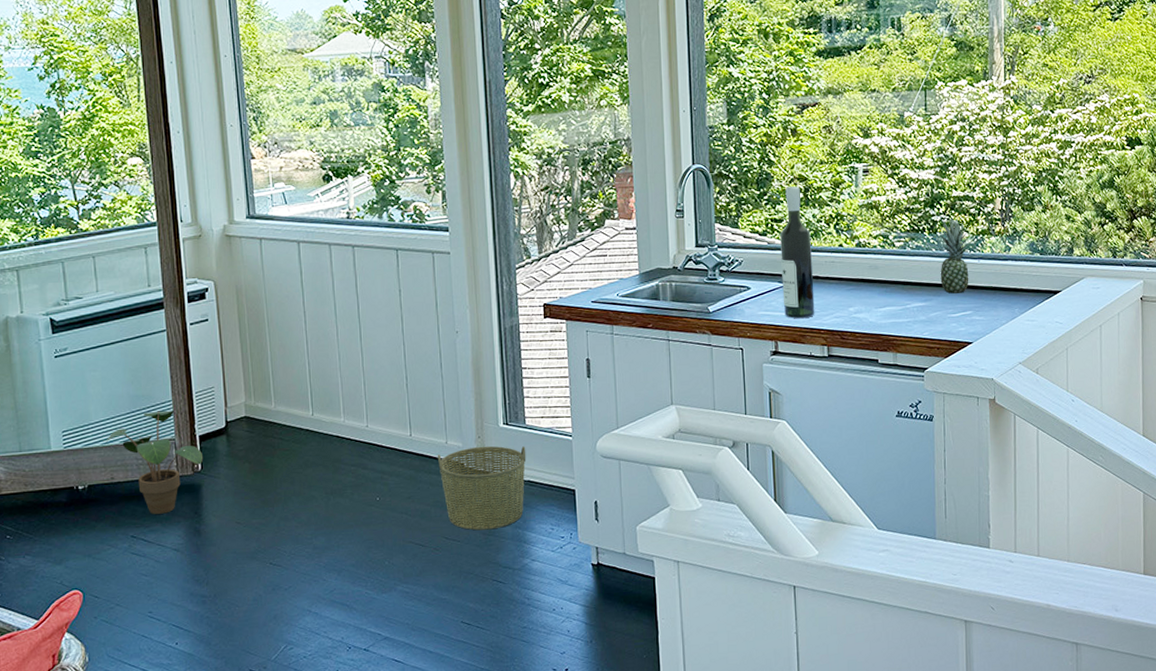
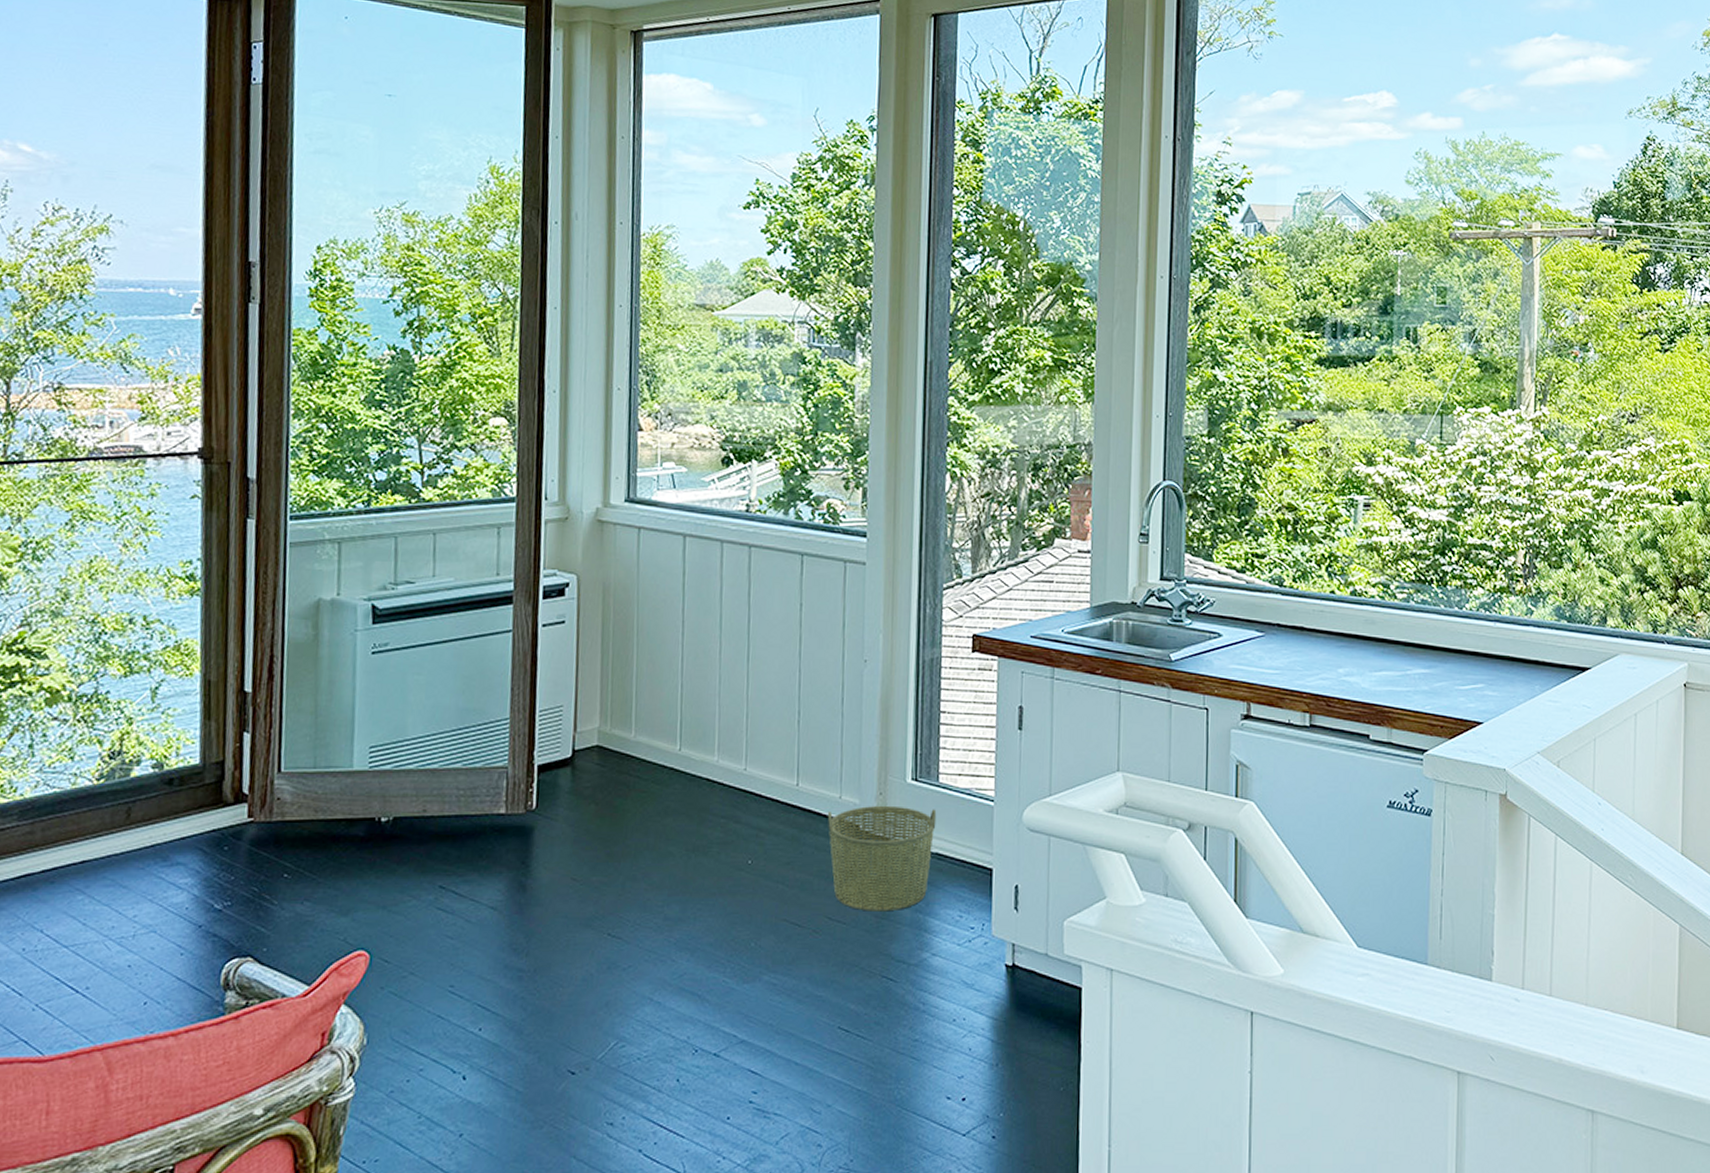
potted plant: present [104,410,204,514] -> none [420,730,541,861]
bottle: present [780,186,815,319] -> none [1260,516,1298,678]
fruit: present [940,217,970,294] -> none [1448,569,1485,661]

